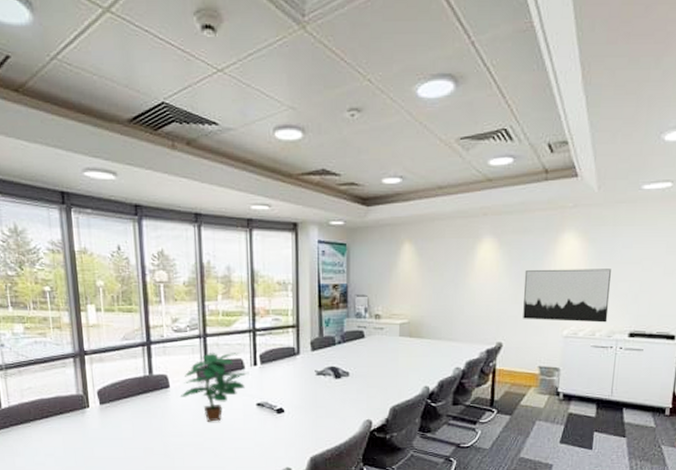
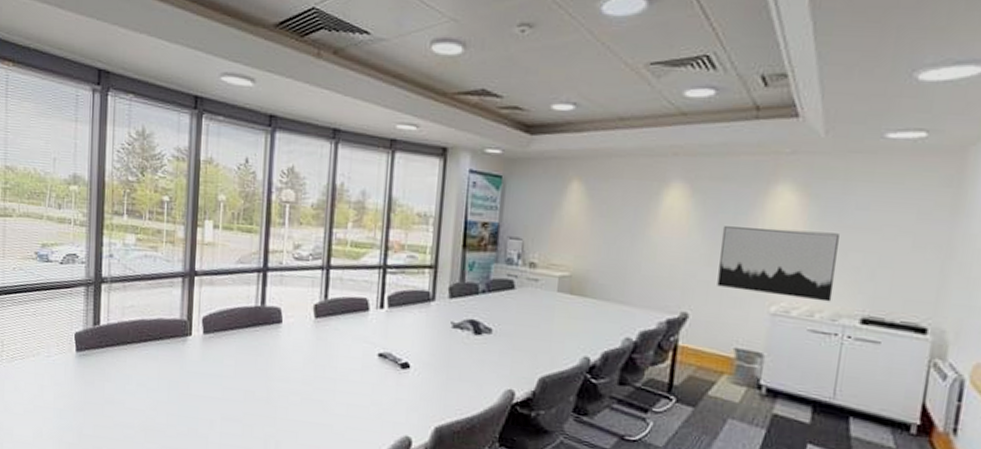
potted plant: present [179,353,250,422] -> none [292,287,374,370]

